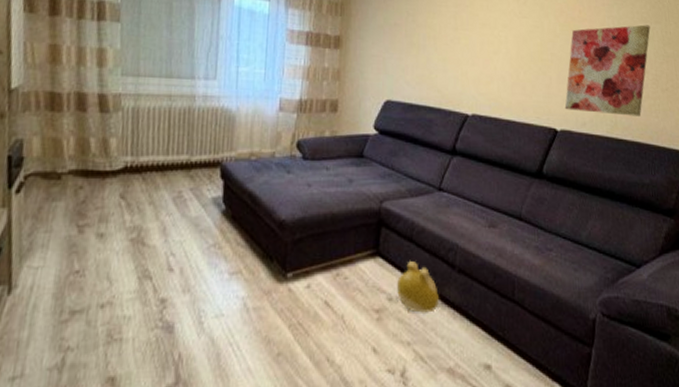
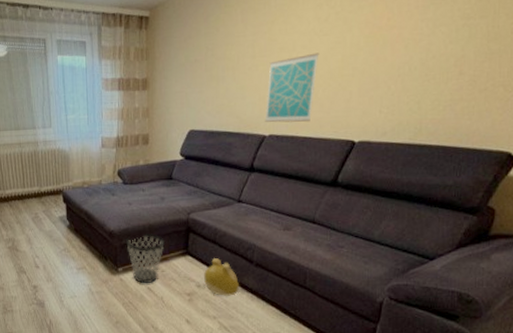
wastebasket: none [299,224,351,296] -> present [125,233,166,284]
wall art: none [467,33,520,105] -> present [265,52,320,123]
wall art: present [564,25,651,116] -> none [364,22,473,122]

